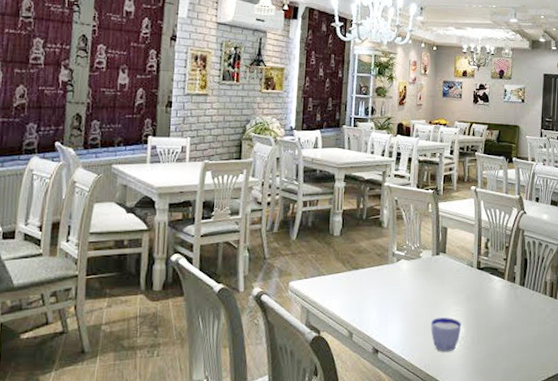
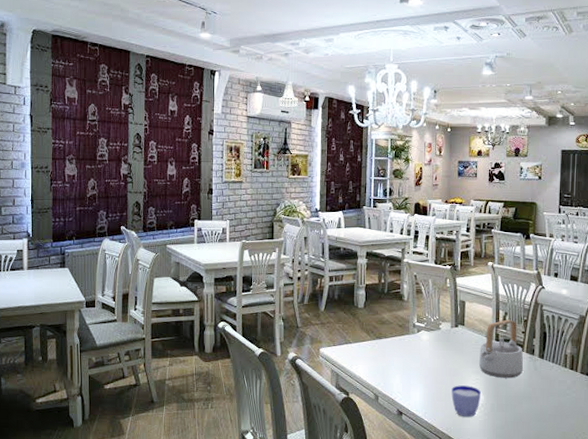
teapot: none [460,246,505,308] -> present [479,319,524,378]

